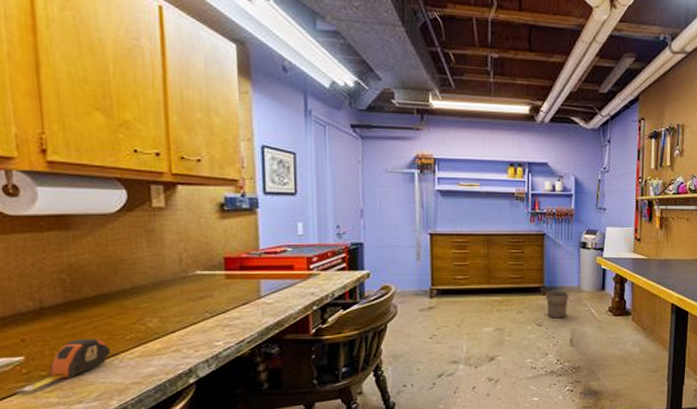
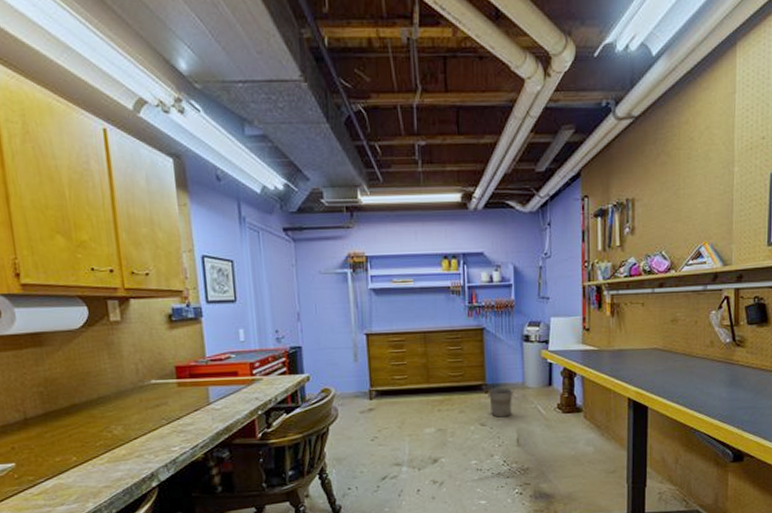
tape measure: present [15,338,119,395] -> none [10,445,91,498]

